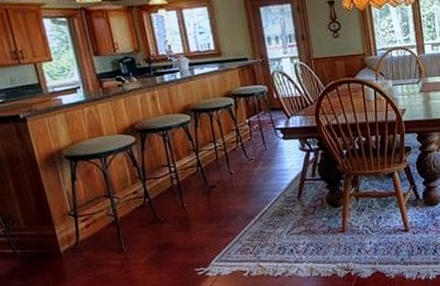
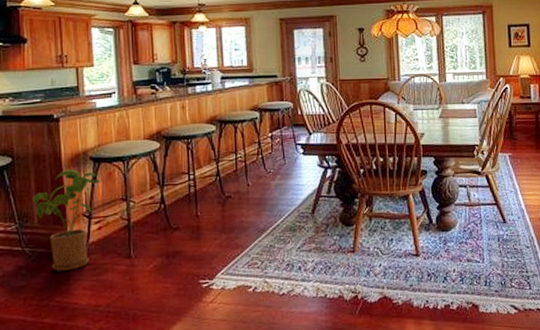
house plant: none [13,169,82,270] -> present [32,169,100,272]

